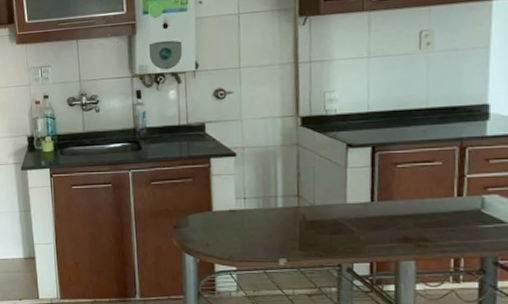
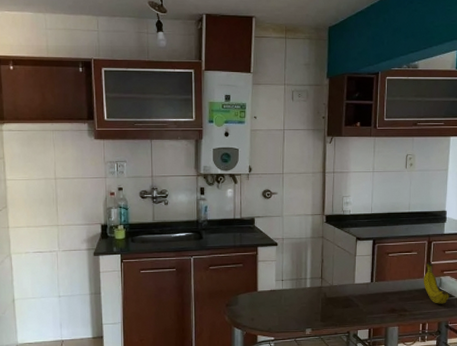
fruit: none [453,175,498,233] -> present [423,262,449,304]

